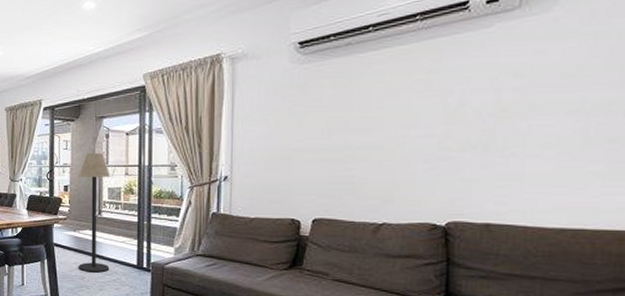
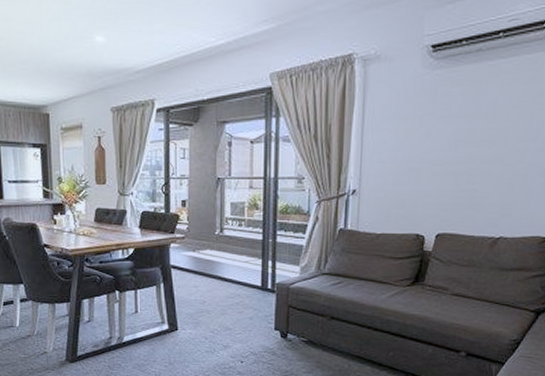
floor lamp: present [78,153,110,273] -> none [198,163,233,296]

